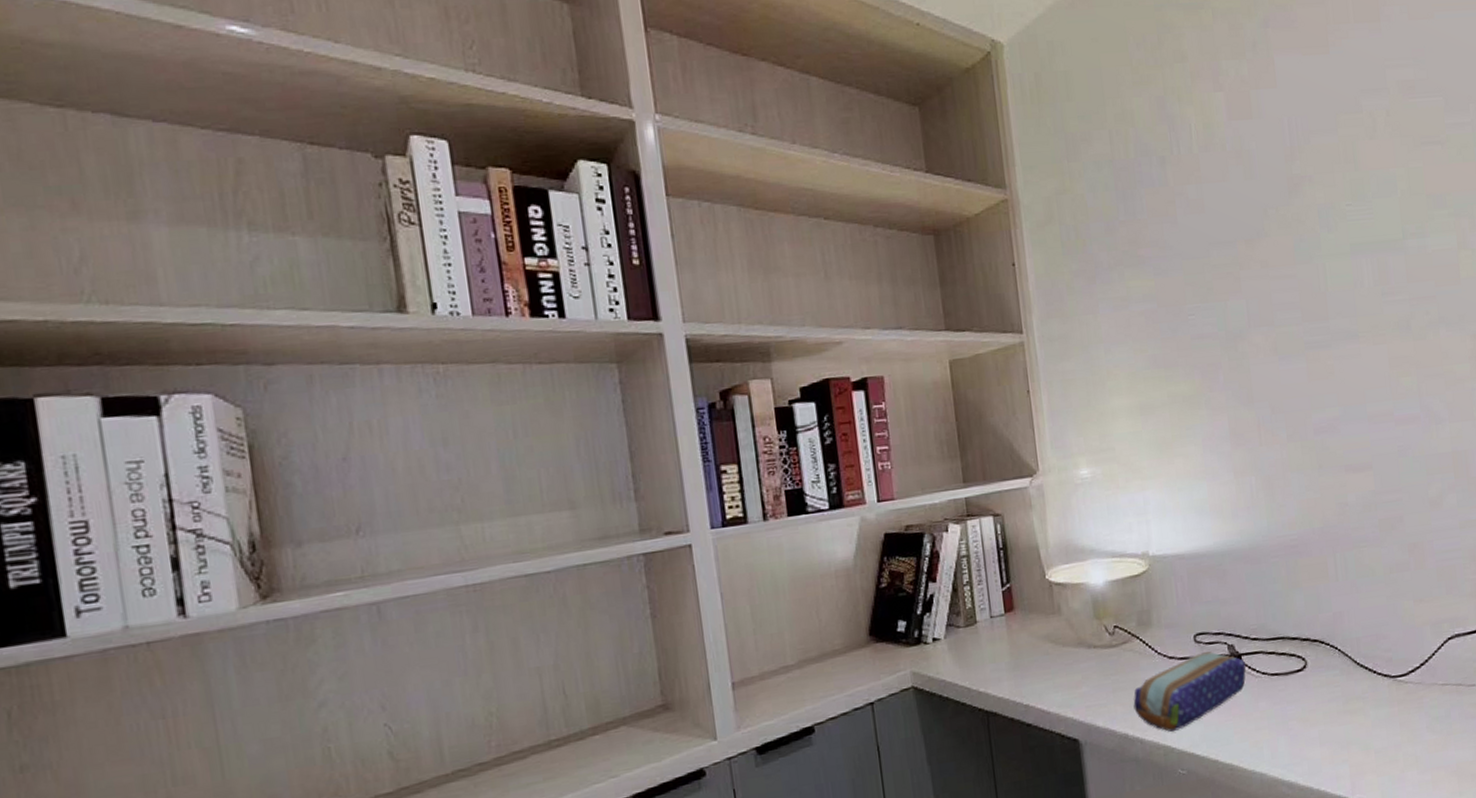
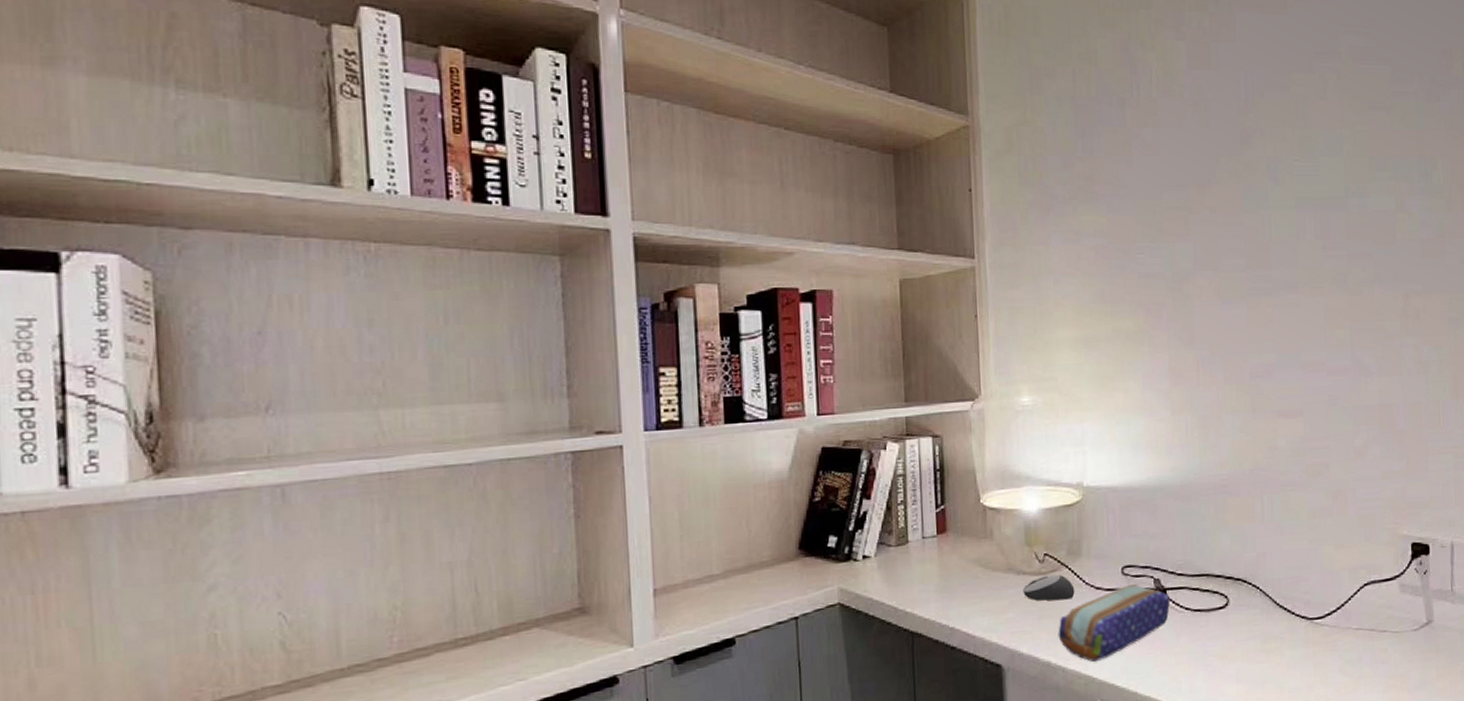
computer mouse: none [1094,645,1148,674] -> present [1022,574,1075,601]

